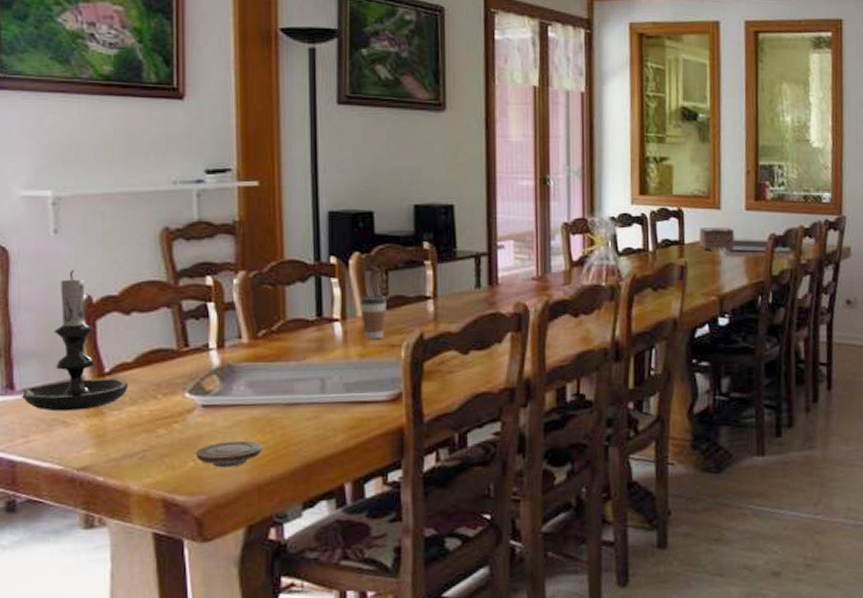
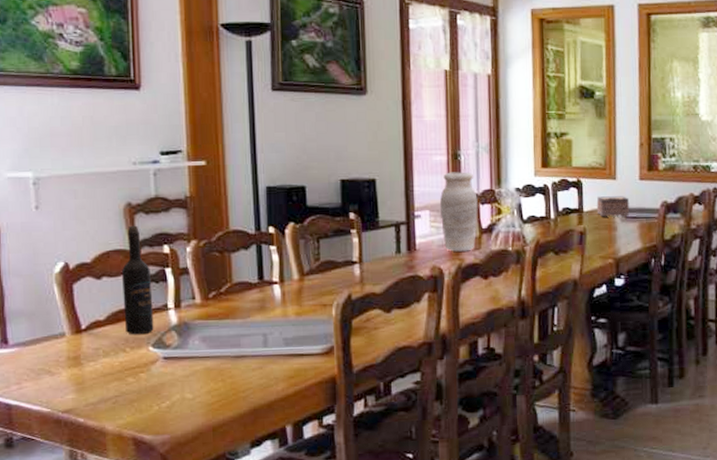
candle holder: present [22,270,129,412] -> none [14,241,102,363]
wine bottle: none [156,253,192,380] -> present [122,225,154,335]
plate: present [196,440,264,468] -> none [159,388,216,412]
coffee cup: present [359,295,386,340] -> none [295,260,319,300]
vase: none [525,198,568,287] -> present [439,172,478,252]

